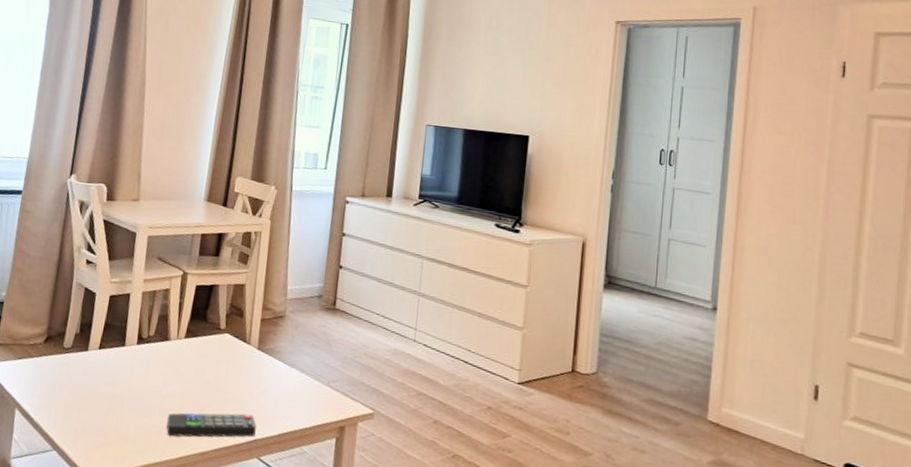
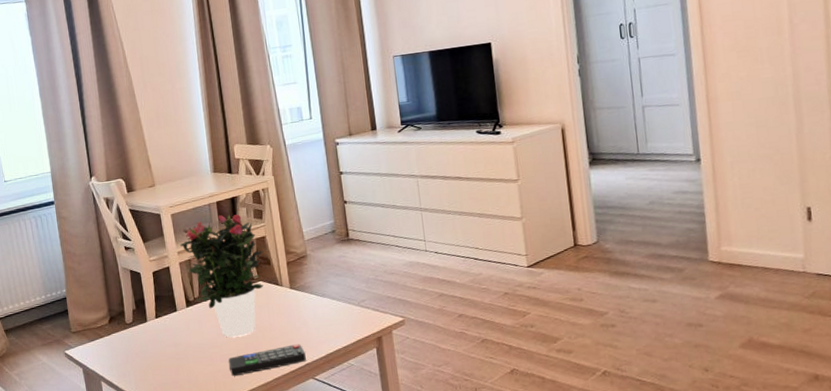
potted flower: none [148,249,239,392] -> present [179,214,264,338]

